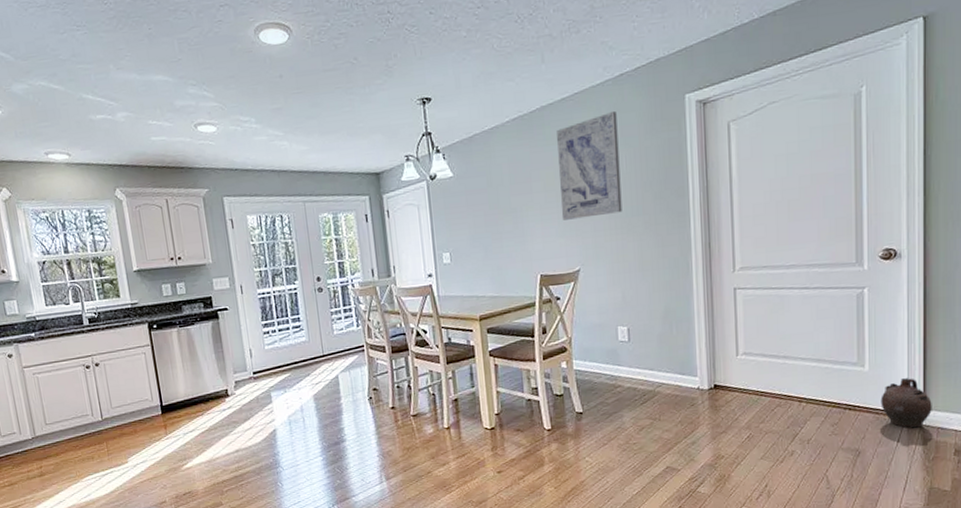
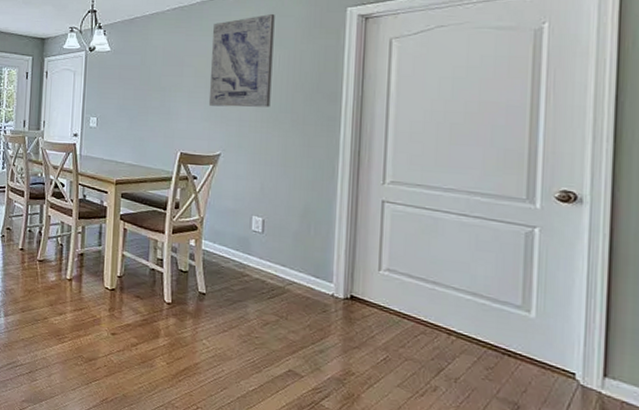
ceramic jug: present [880,378,932,428] -> none [548,335,615,396]

